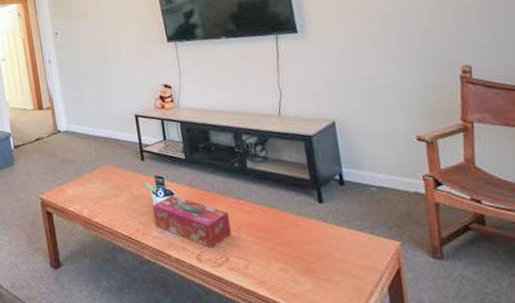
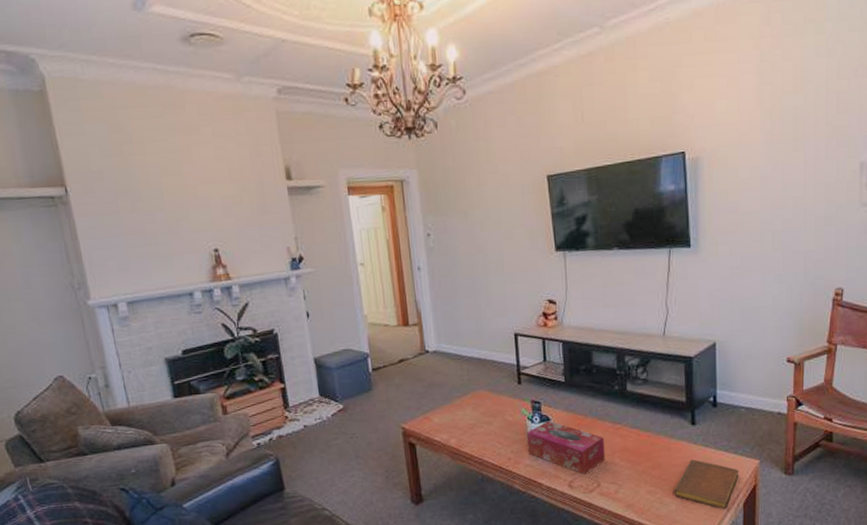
notebook: none [307,238,379,292] -> present [674,459,739,509]

